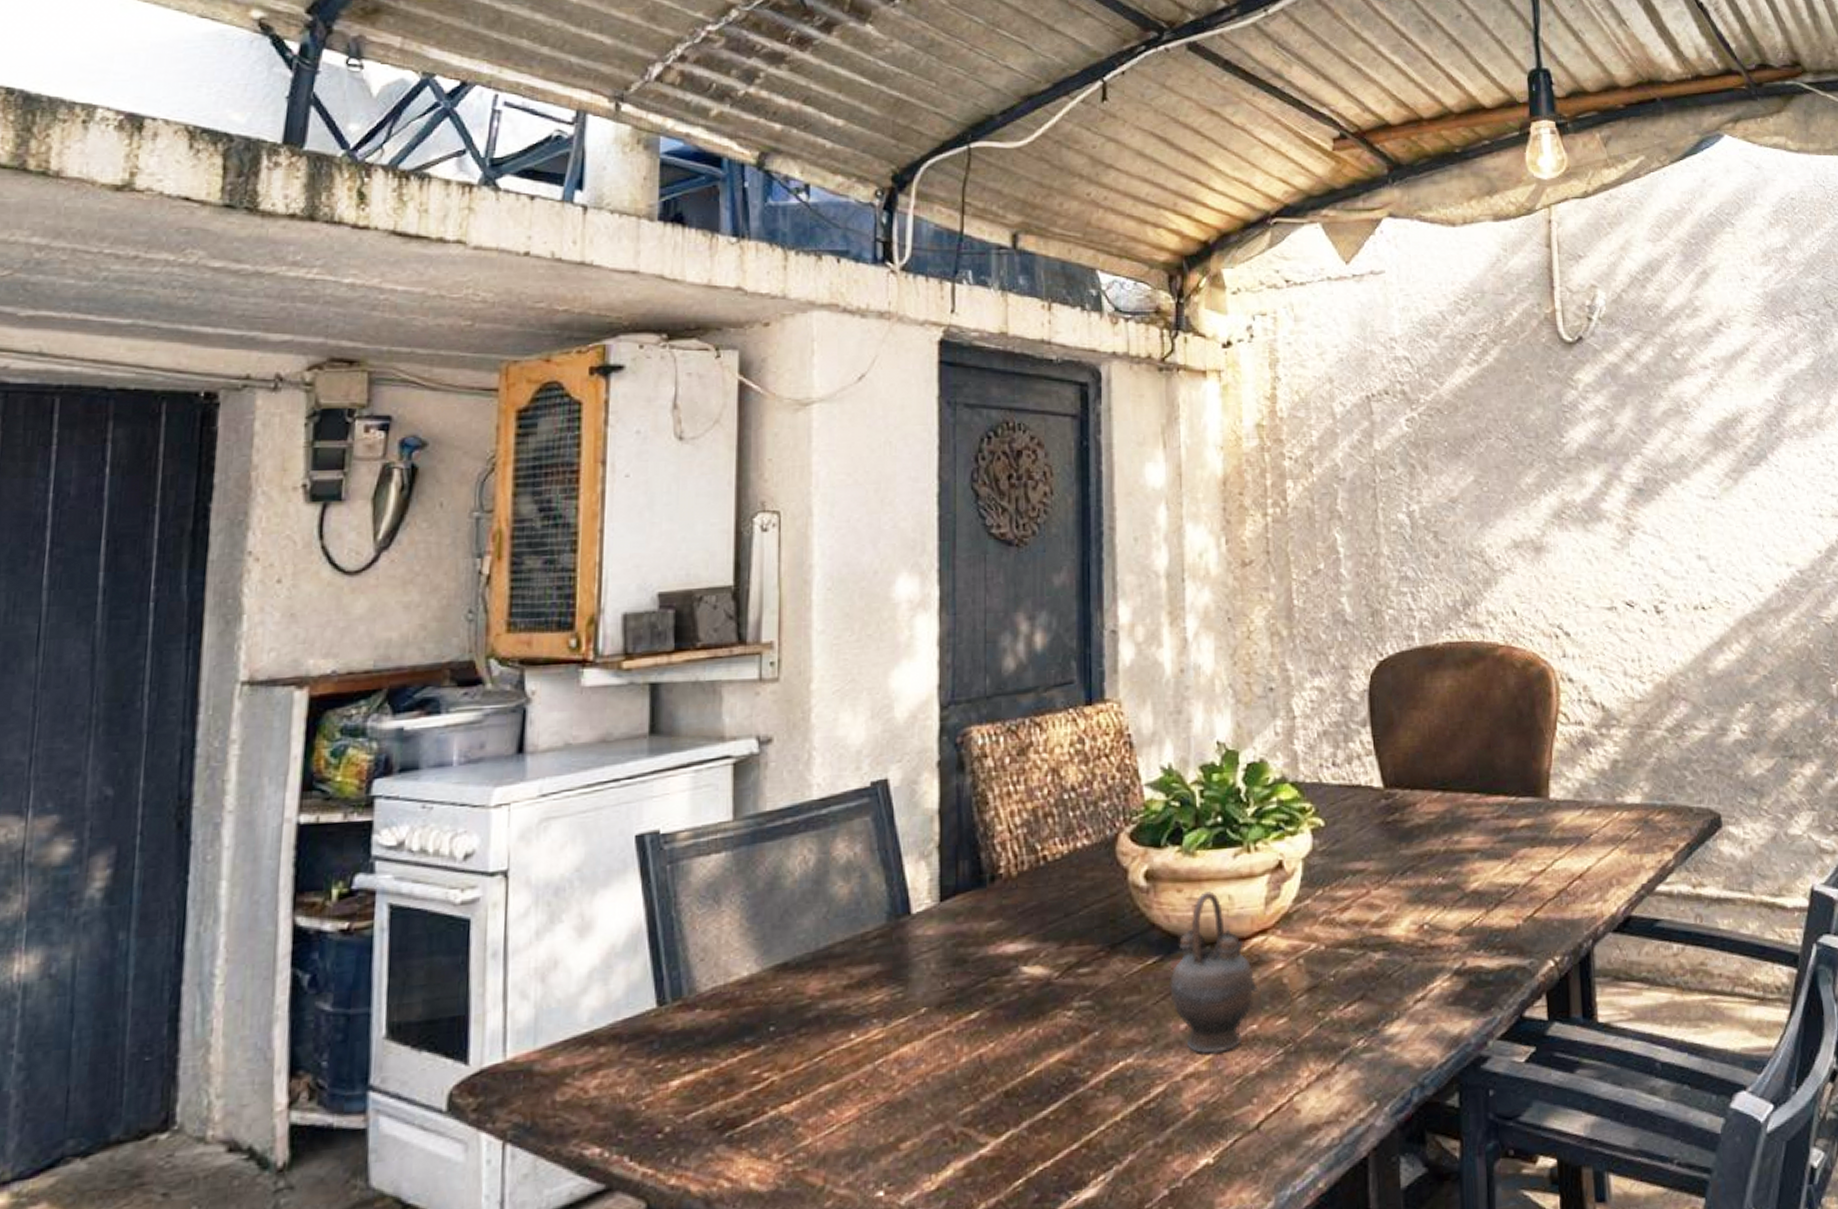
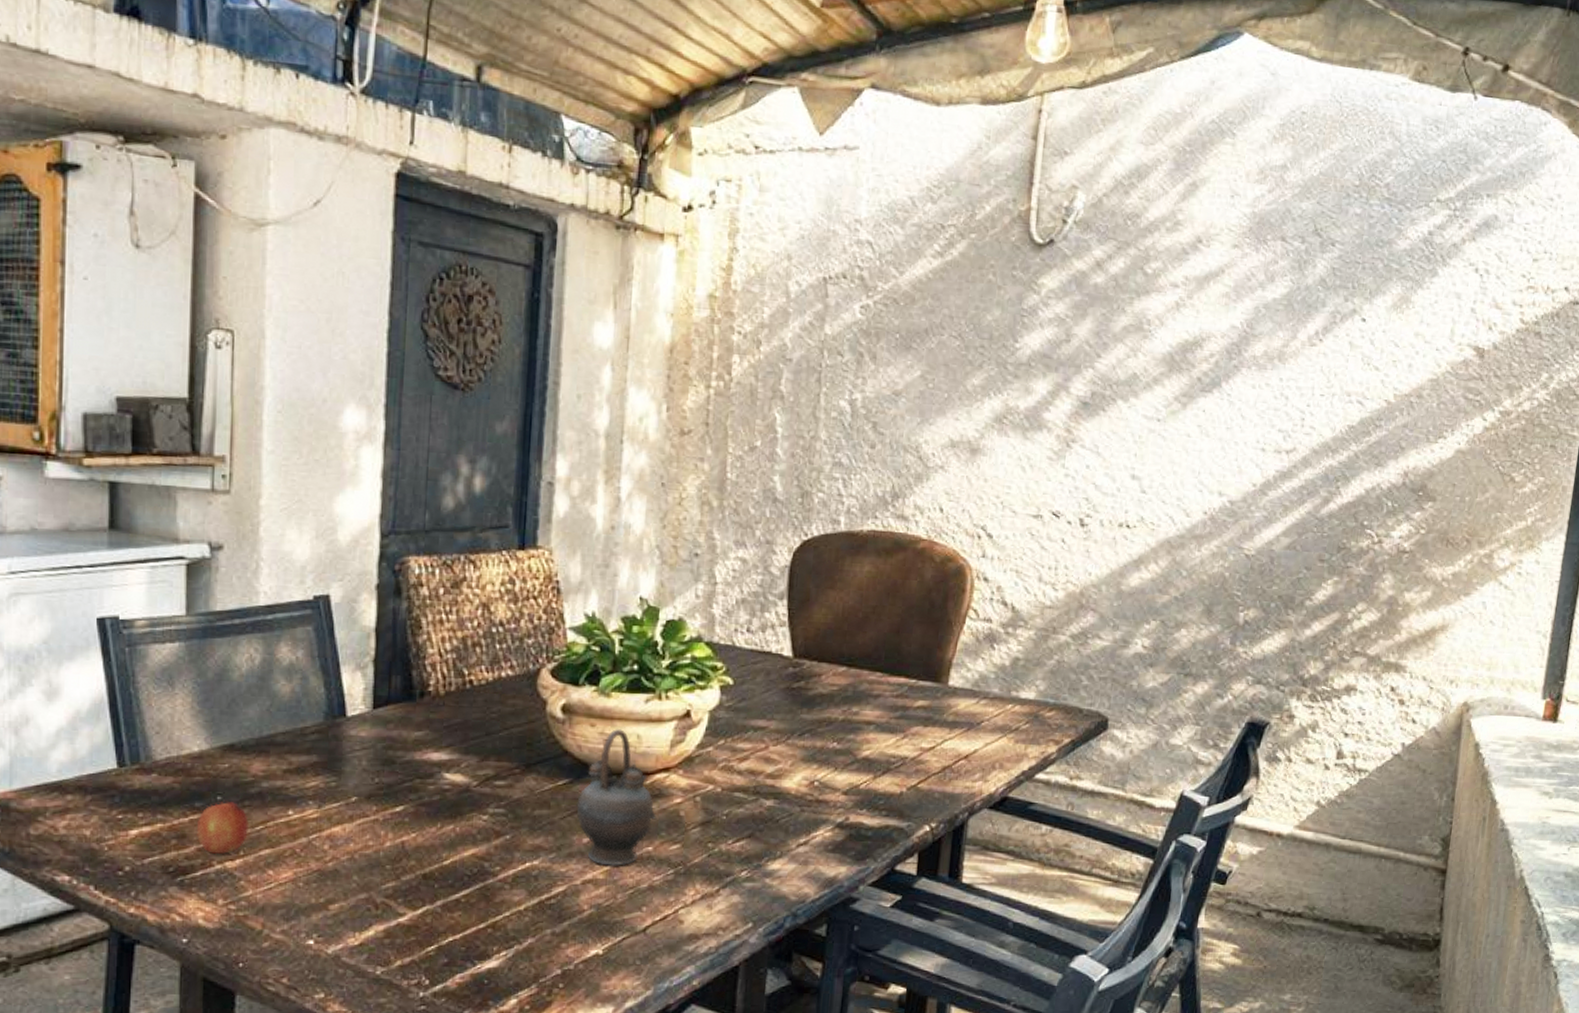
fruit: none [747,1032,807,1099] -> present [197,802,250,855]

